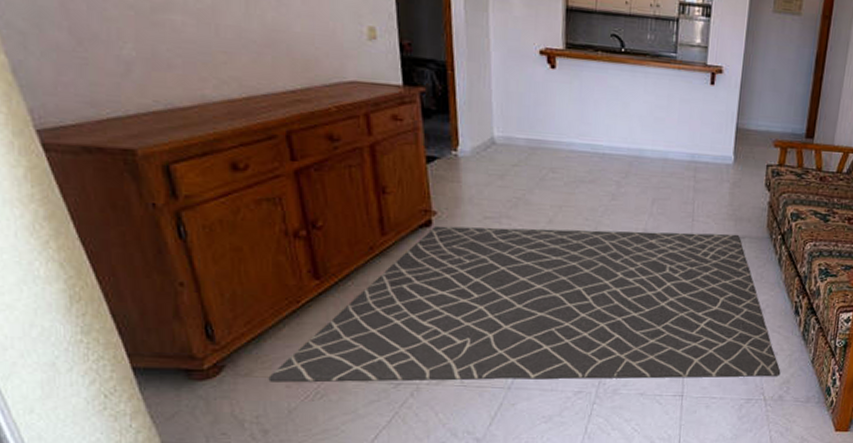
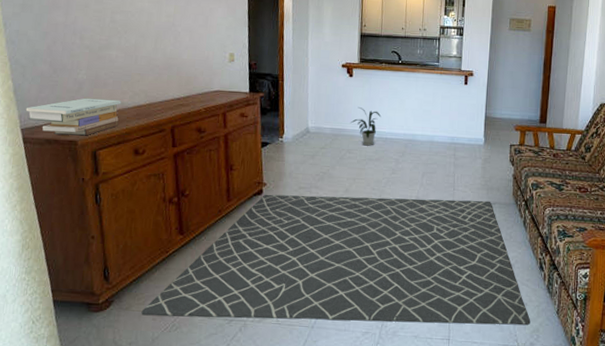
books: none [38,85,202,143] -> present [25,98,122,136]
house plant: none [553,111,597,164] -> present [350,107,381,146]

